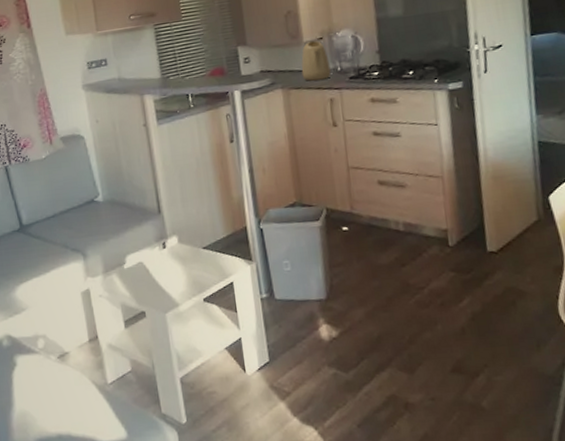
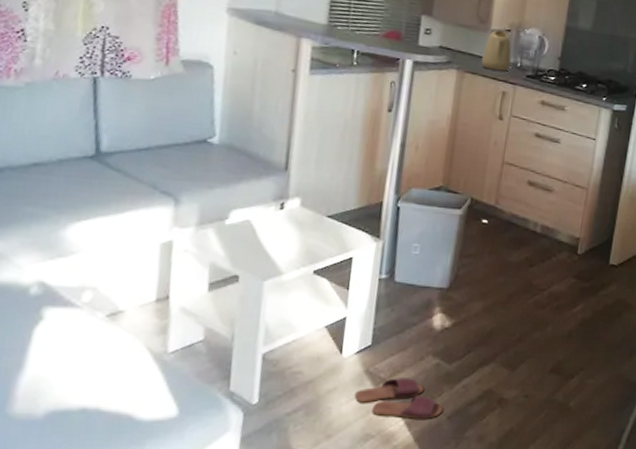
slippers: none [266,389,351,429] -> present [354,378,443,419]

